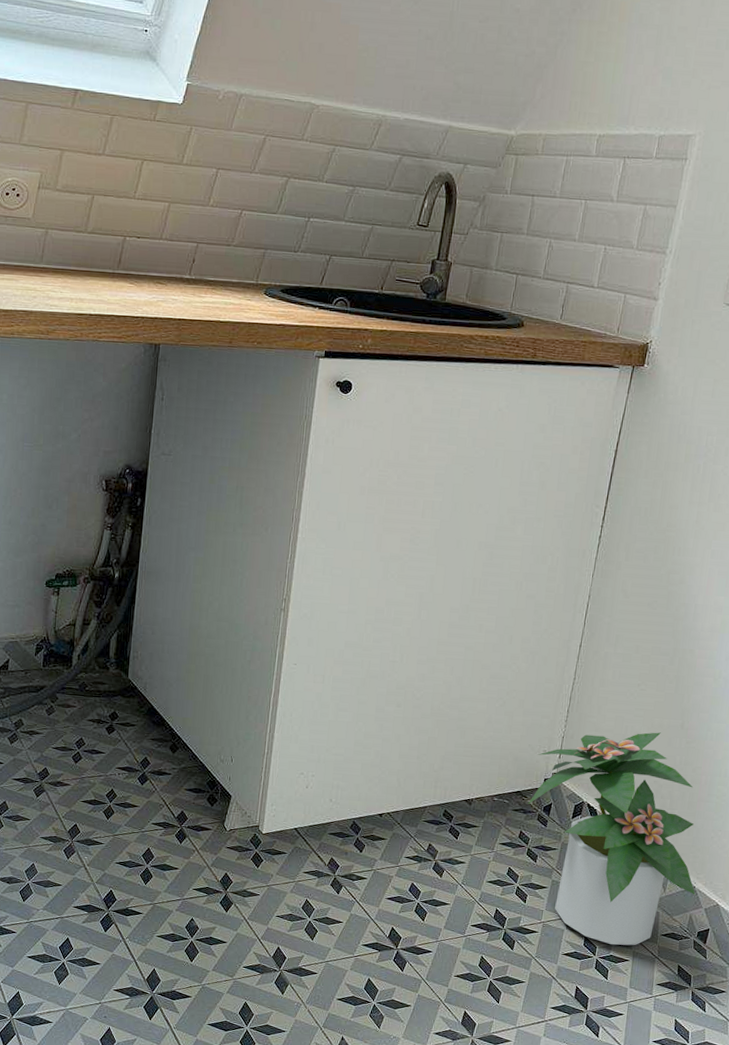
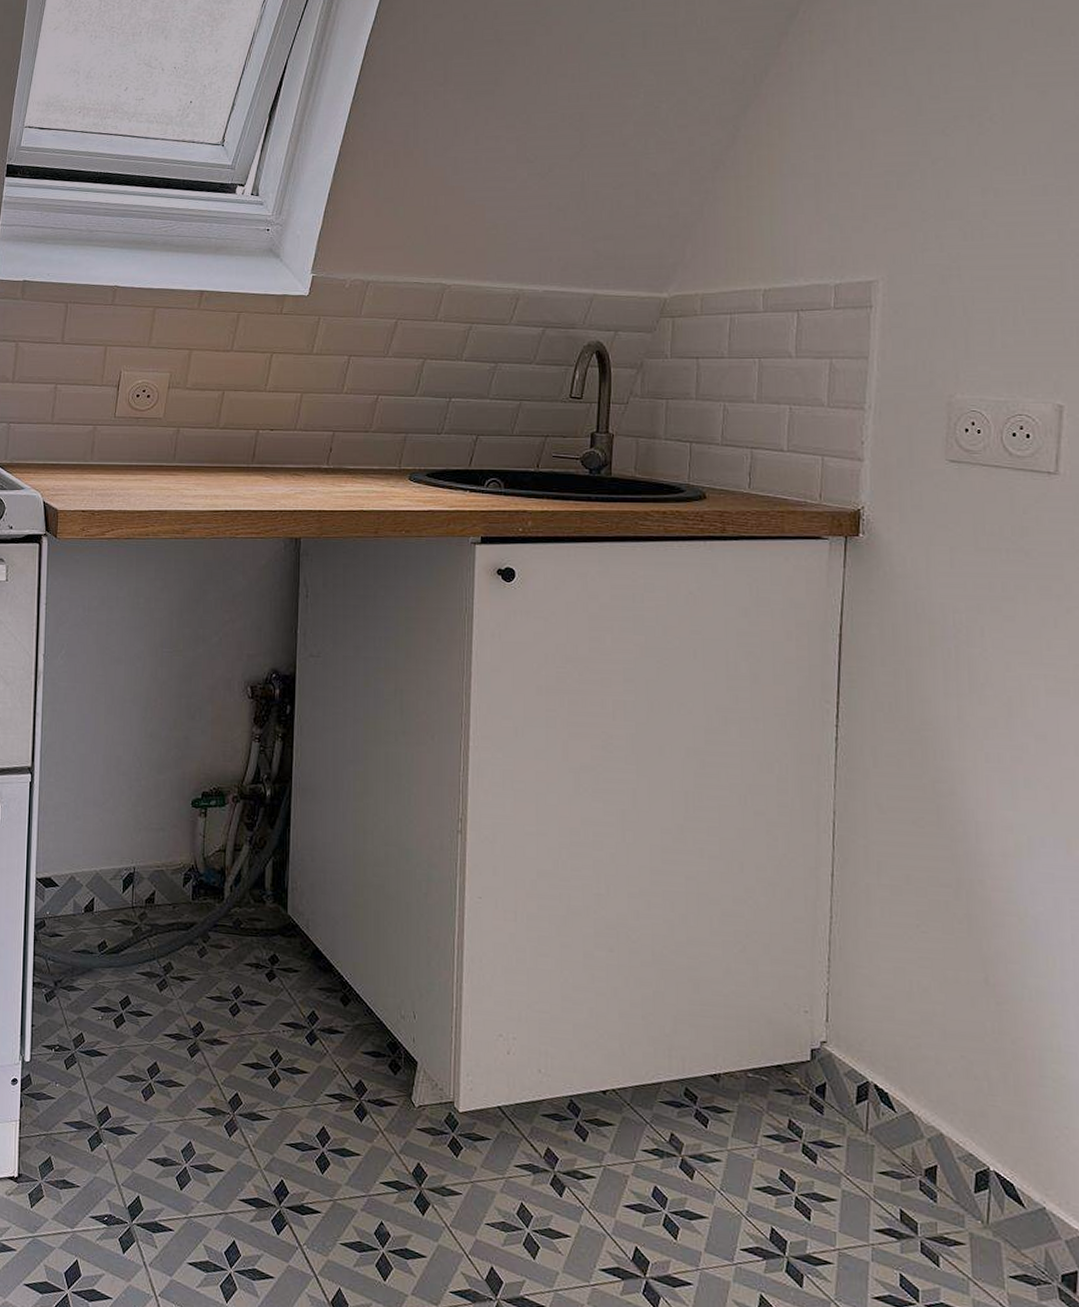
potted plant: present [528,732,696,946] -> none [794,989,1048,1291]

